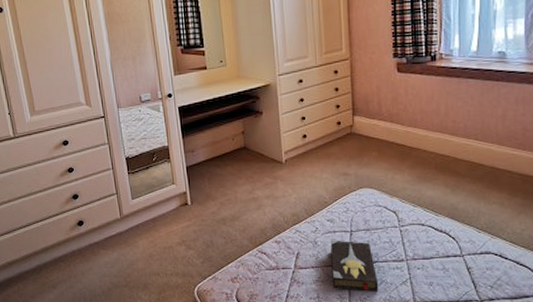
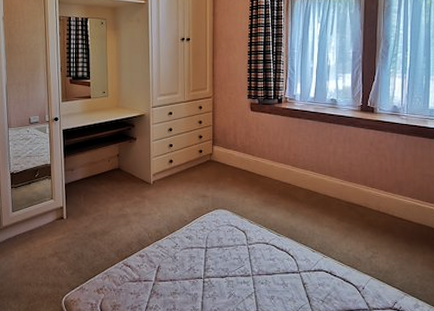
hardback book: present [330,240,379,292] -> none [187,255,228,304]

